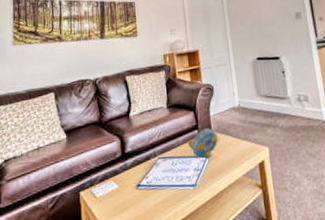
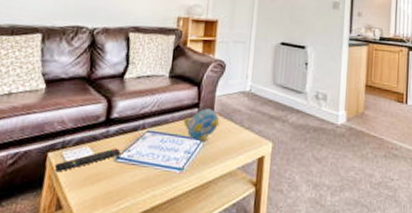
remote control: none [87,177,140,208] -> present [54,148,121,173]

